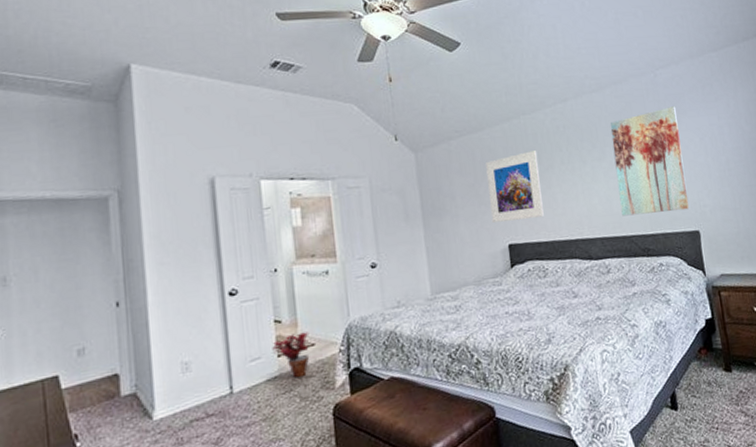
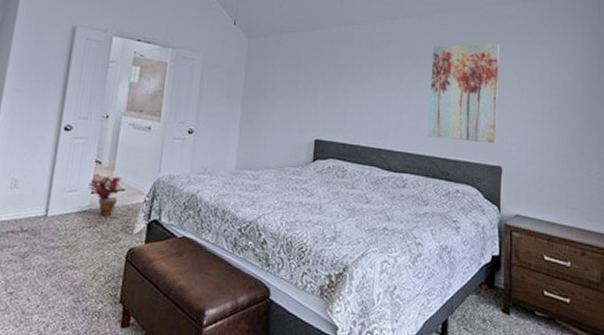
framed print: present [486,150,544,223] -> none [304,58,359,122]

